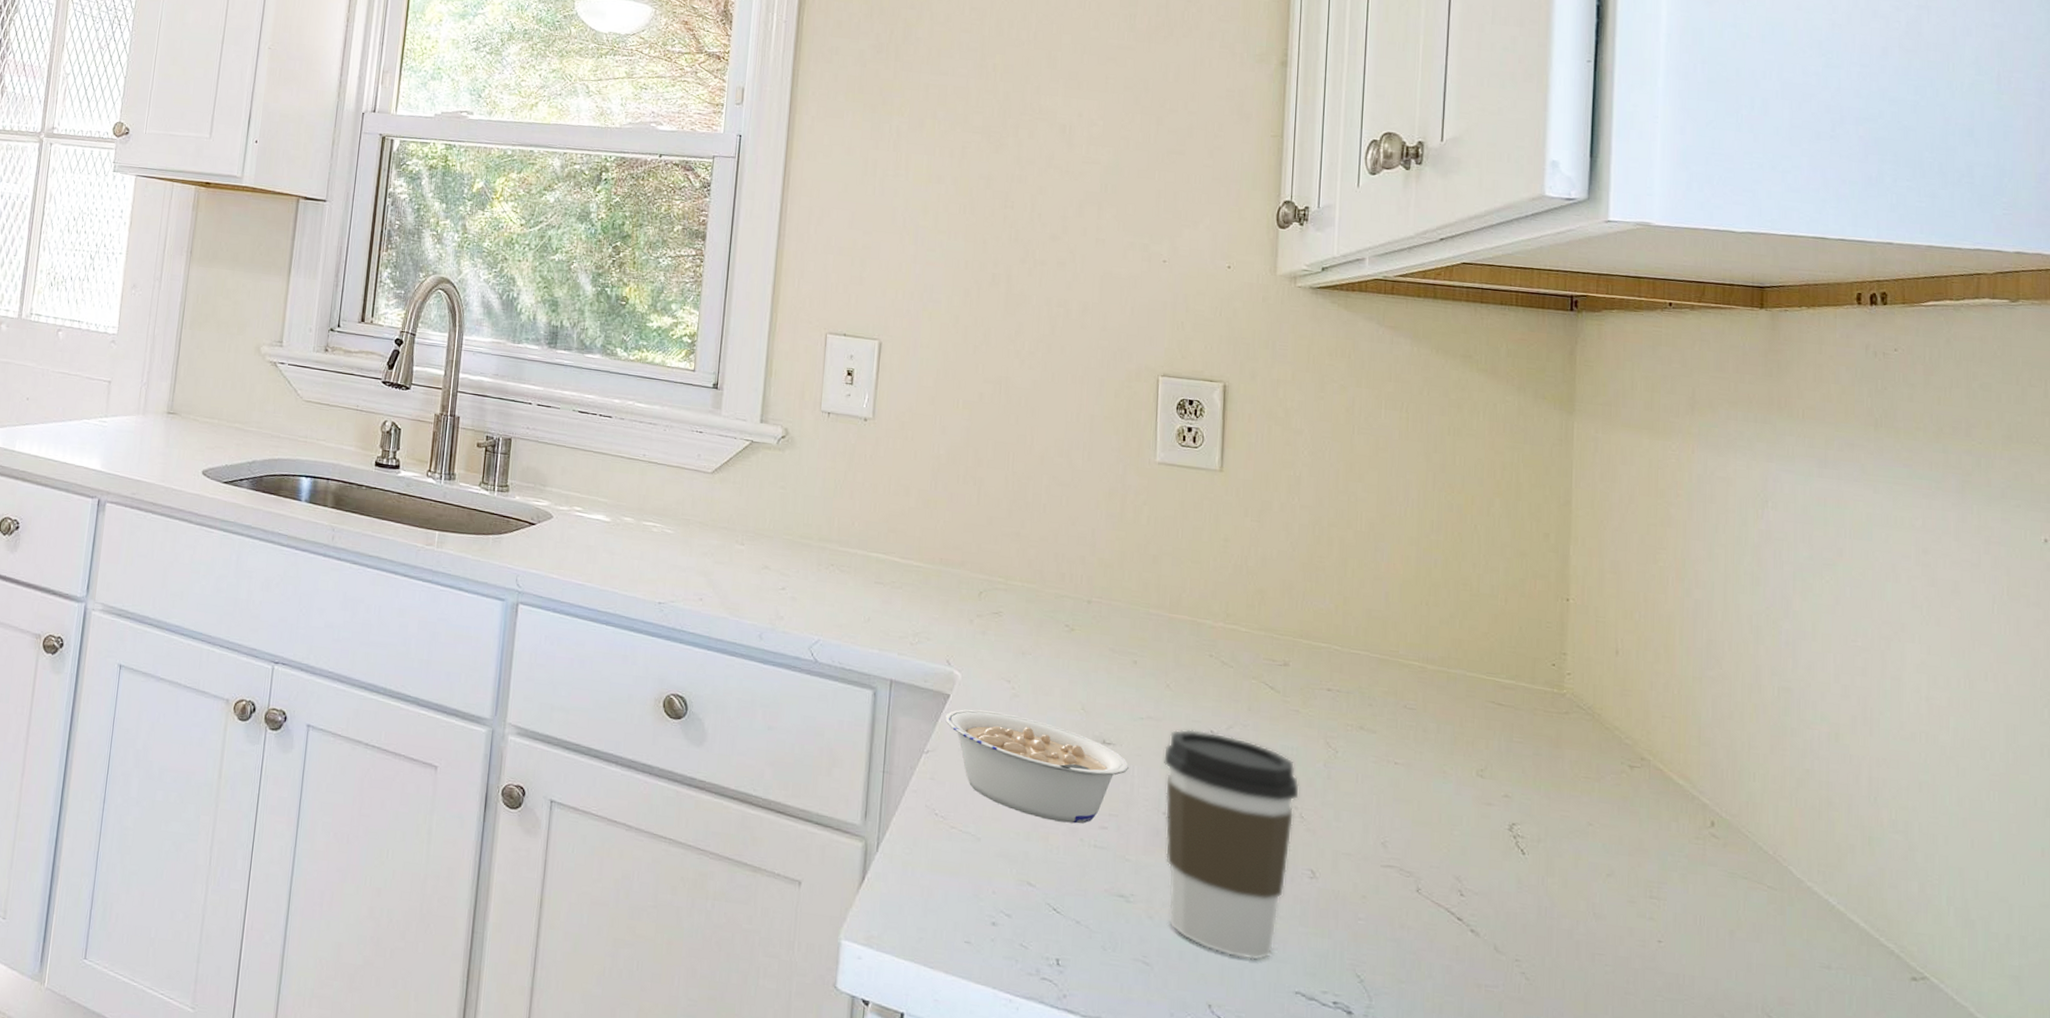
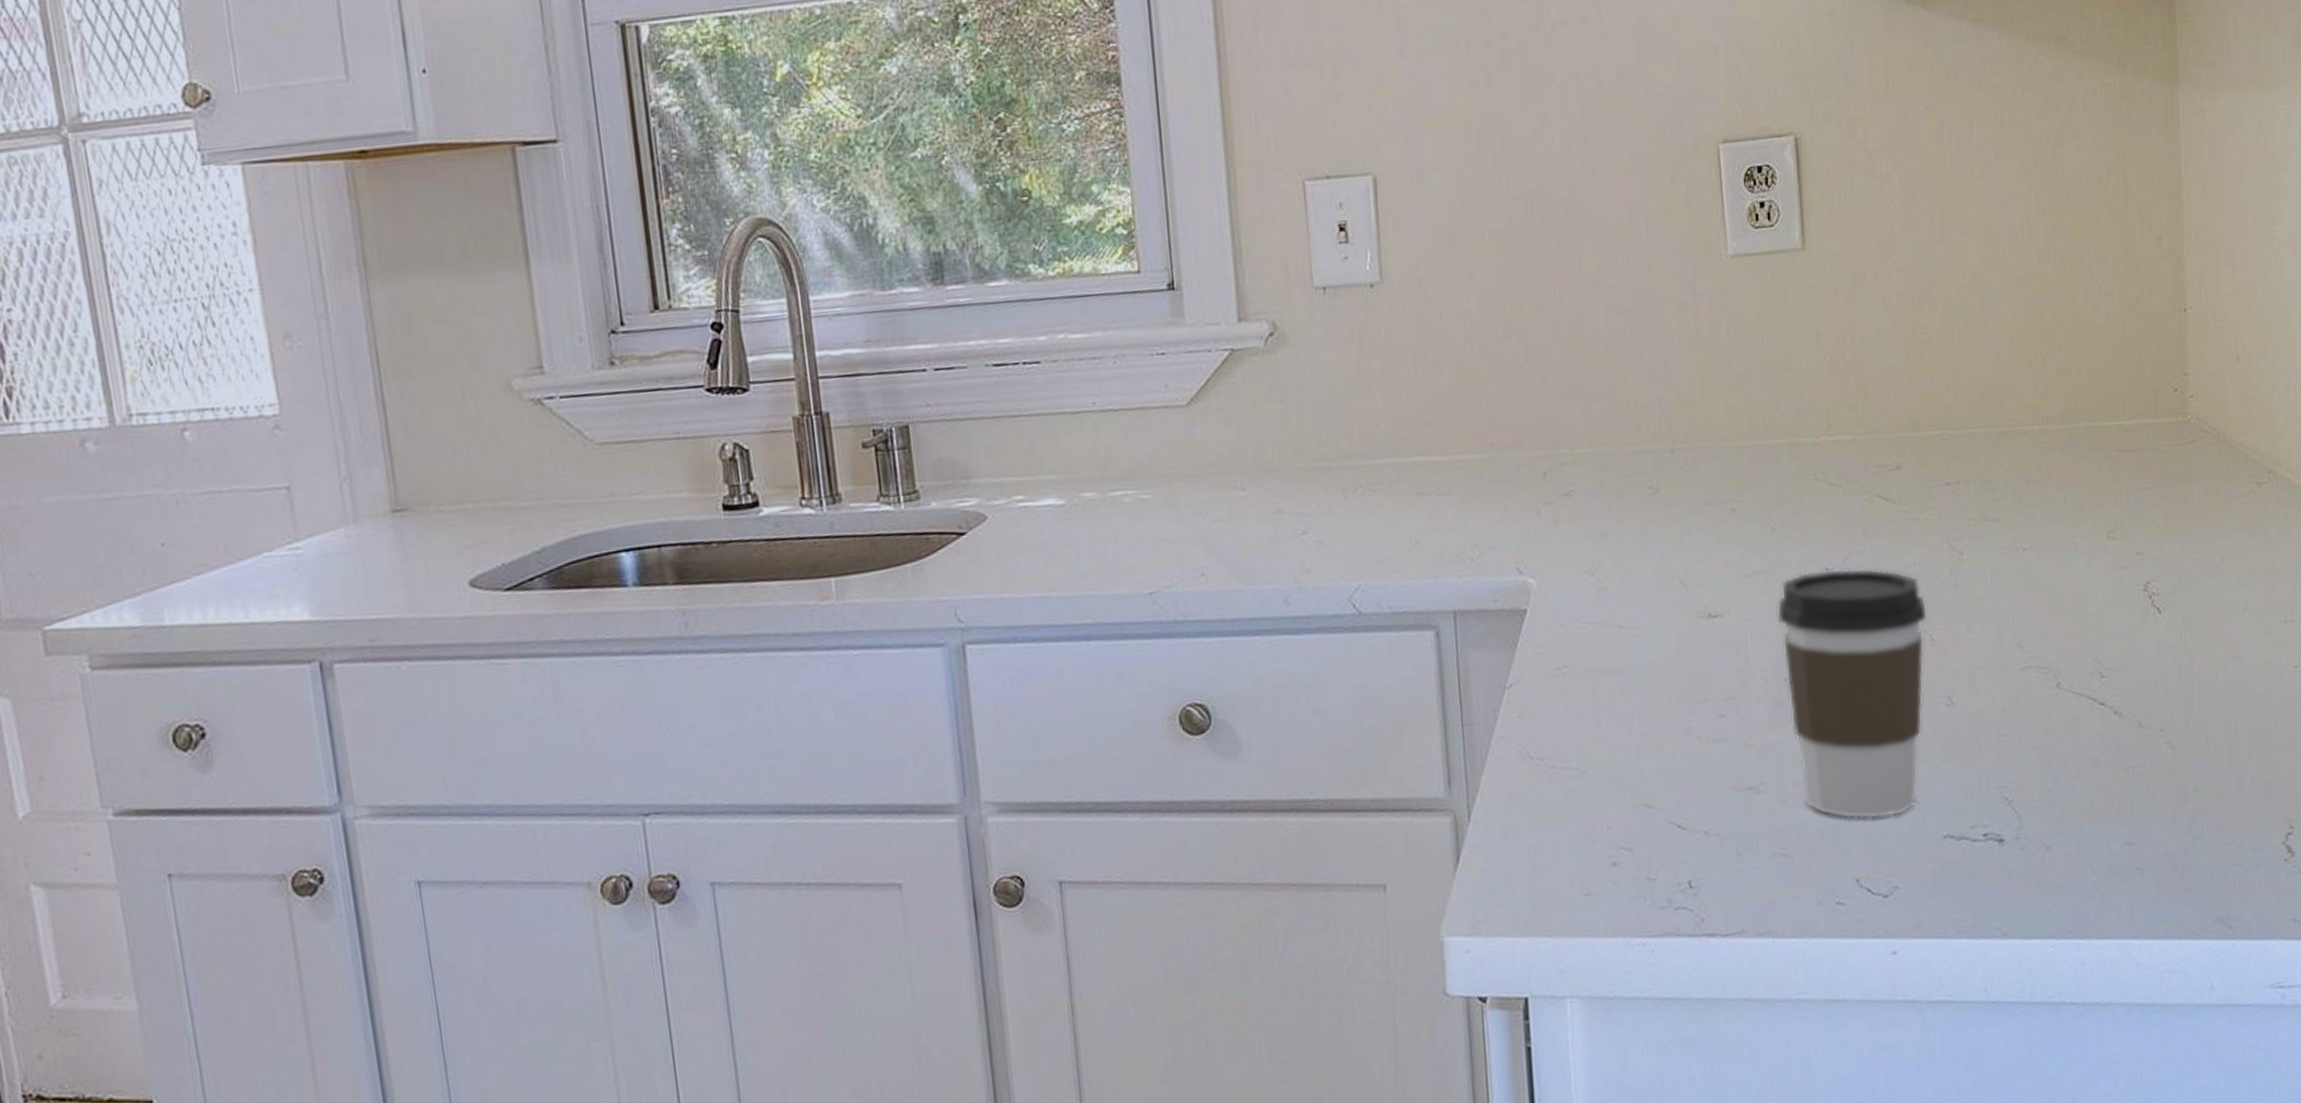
legume: present [945,709,1130,824] -> none [1525,612,1742,727]

